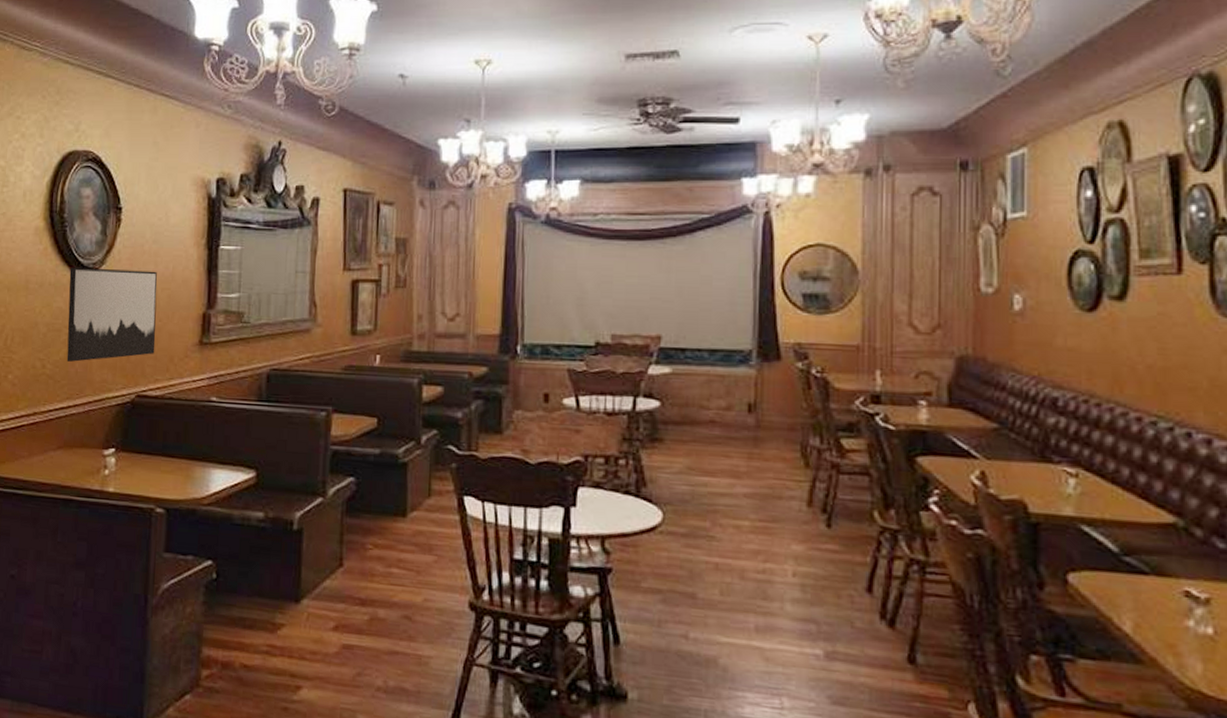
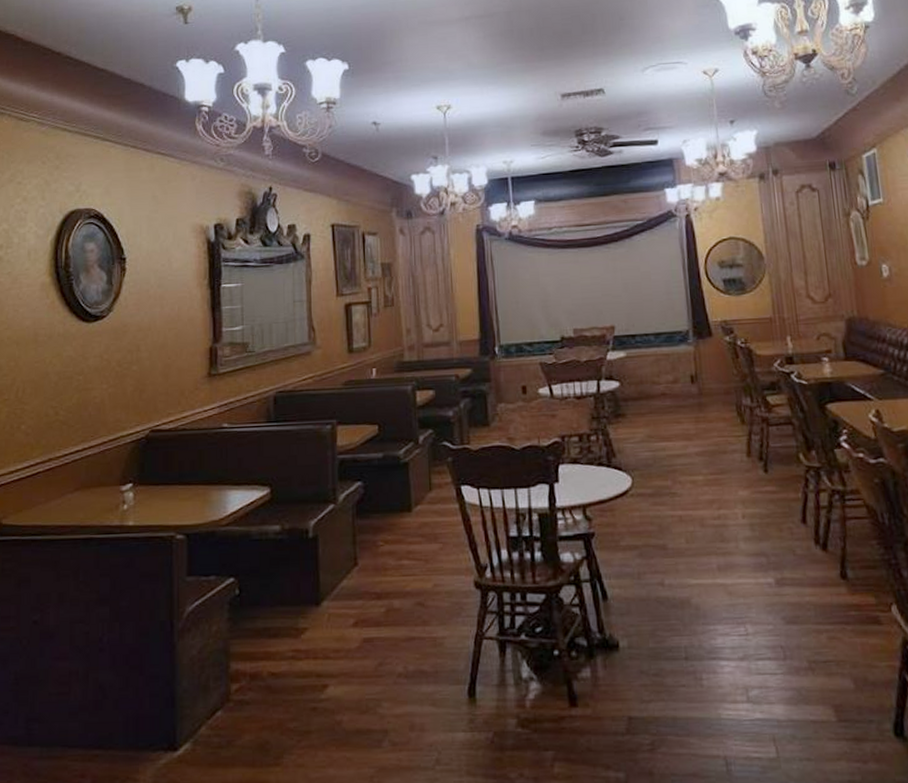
wall art: present [66,267,157,362] -> none [78,313,166,406]

